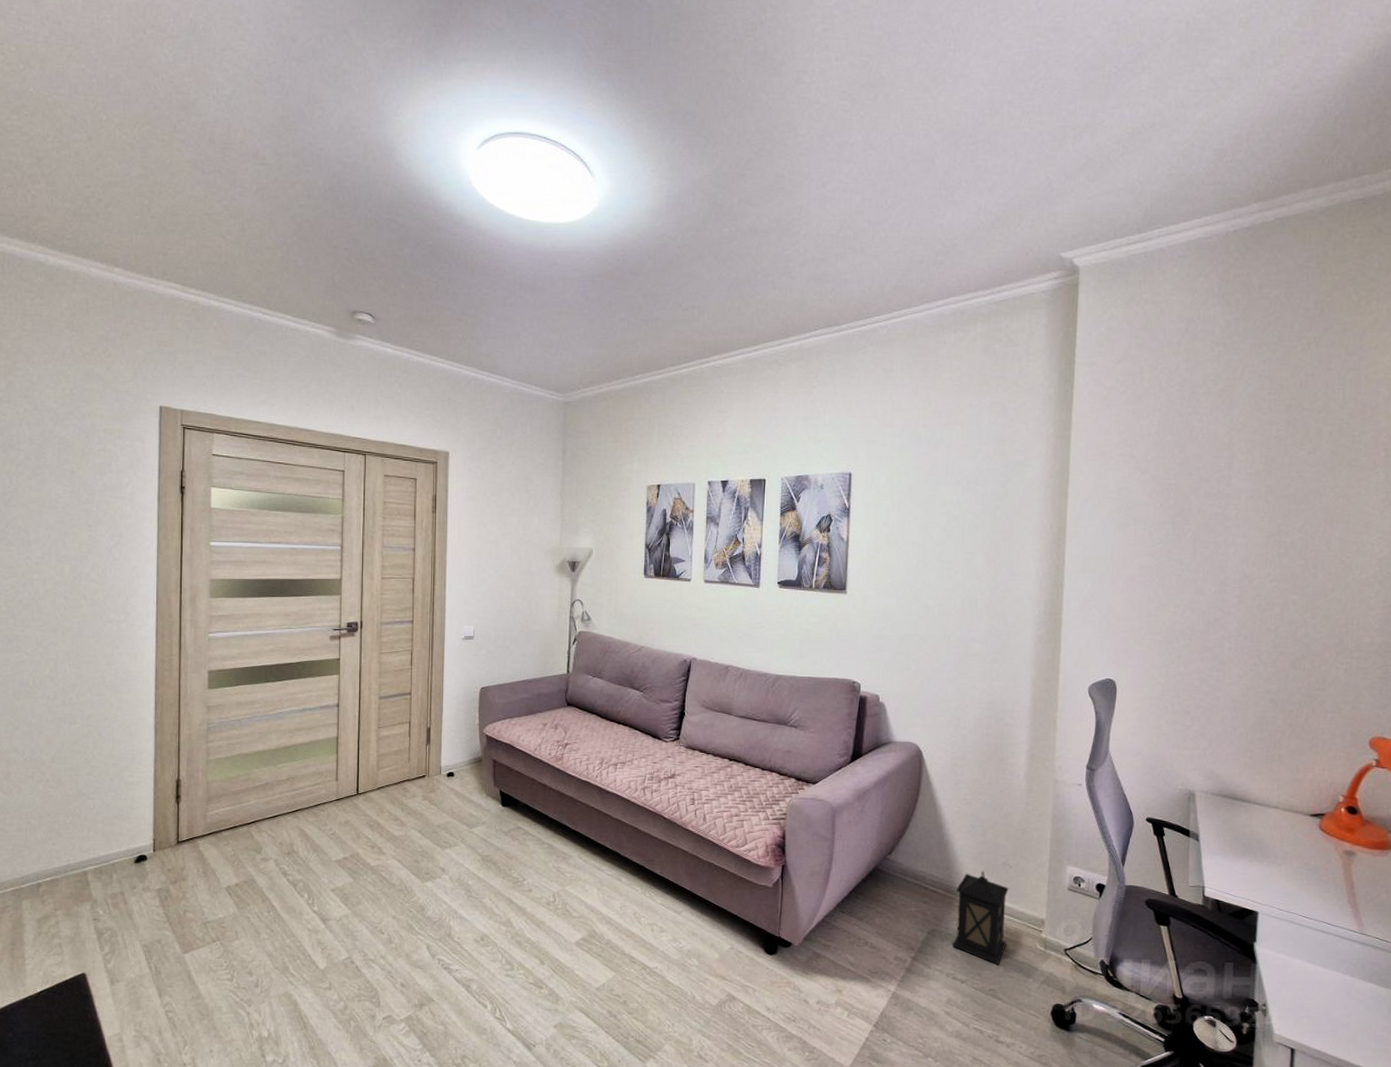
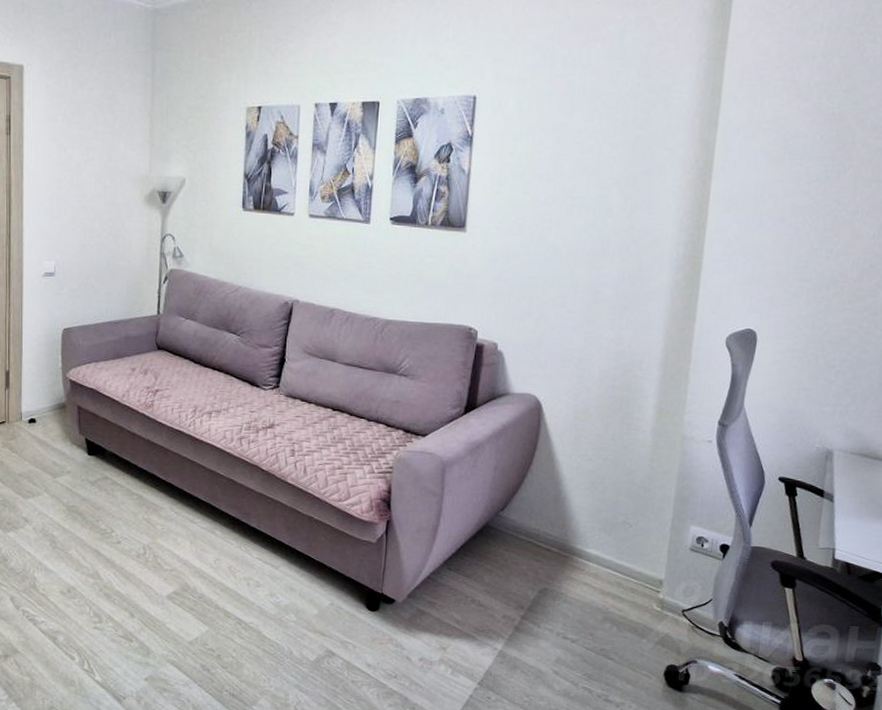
lantern: present [951,871,1009,965] -> none [563,529,628,625]

